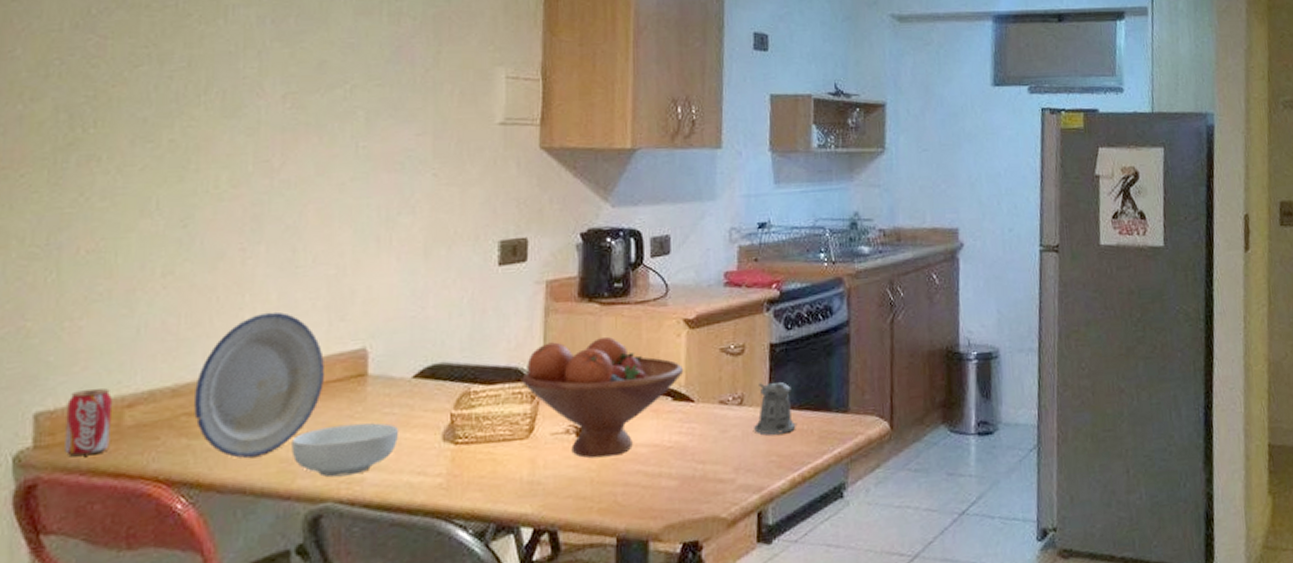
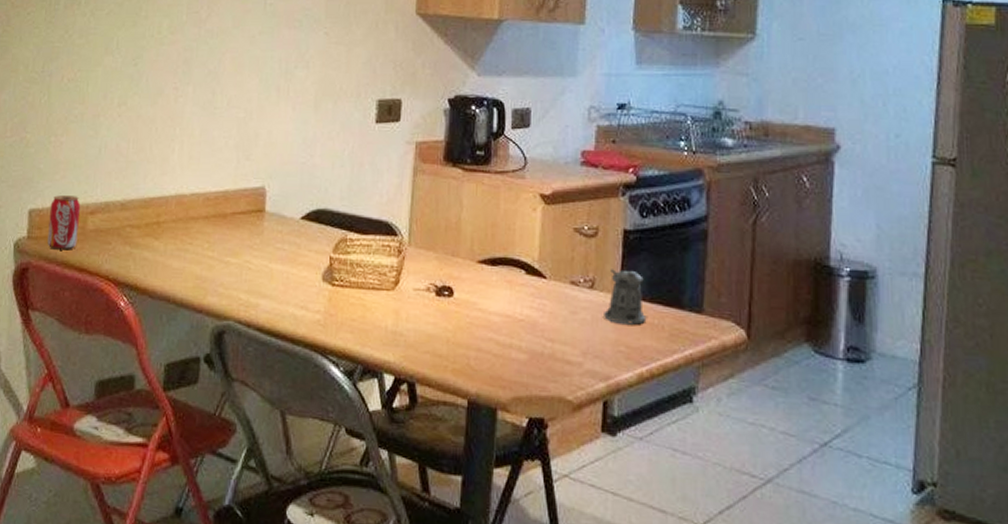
plate: present [193,311,325,458] -> none [135,145,233,271]
cereal bowl: present [291,422,399,478] -> none [204,253,288,300]
fruit bowl: present [522,336,684,458] -> none [391,201,538,320]

